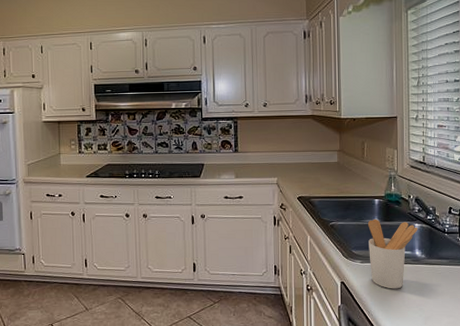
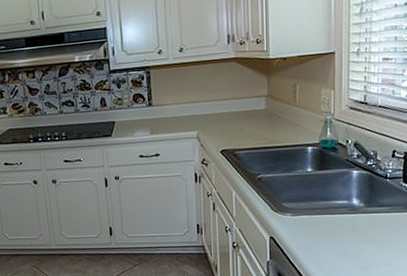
utensil holder: present [368,218,418,289] -> none [300,168,356,241]

